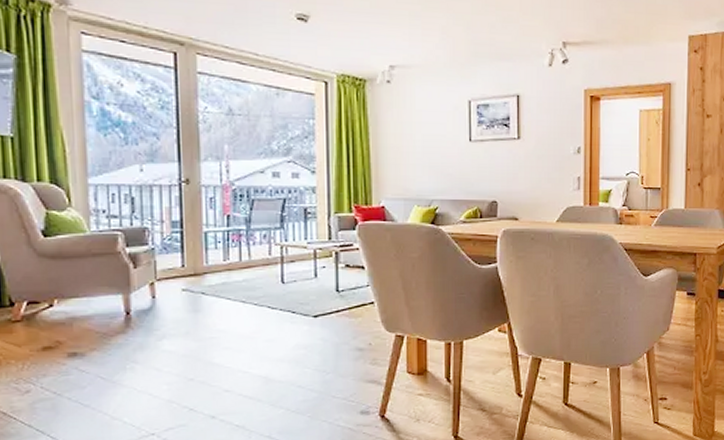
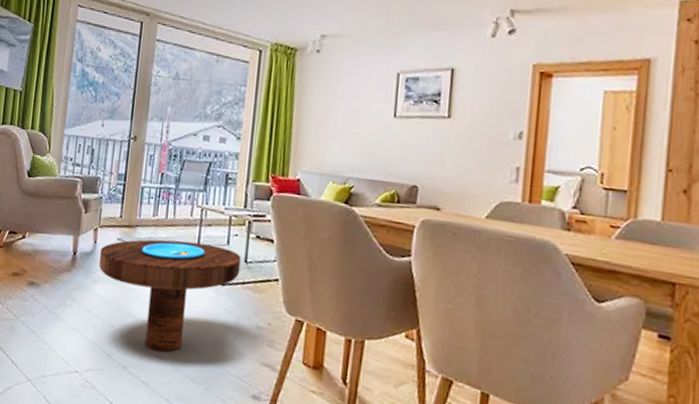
side table: none [161,280,332,394] -> present [98,239,241,353]

